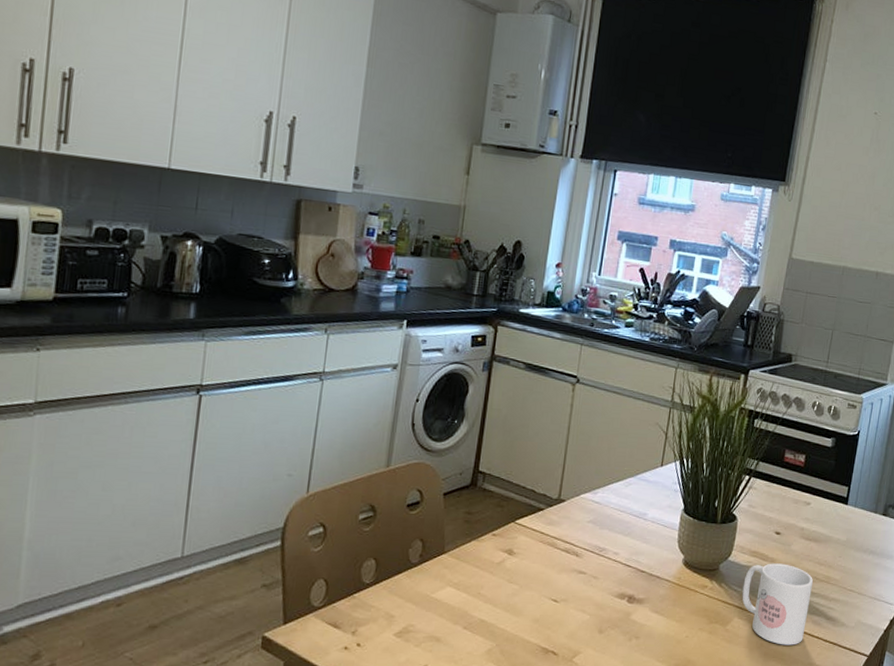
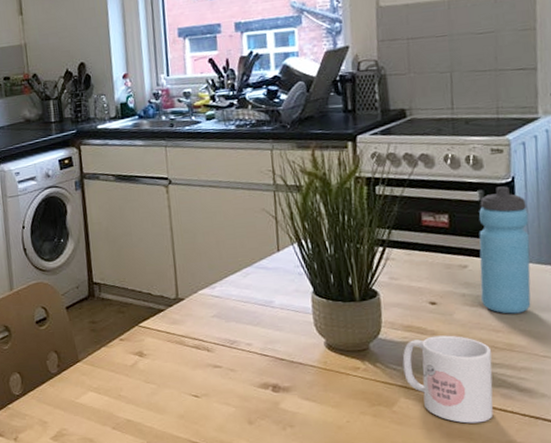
water bottle: none [815,437,864,551] -> present [479,186,531,314]

